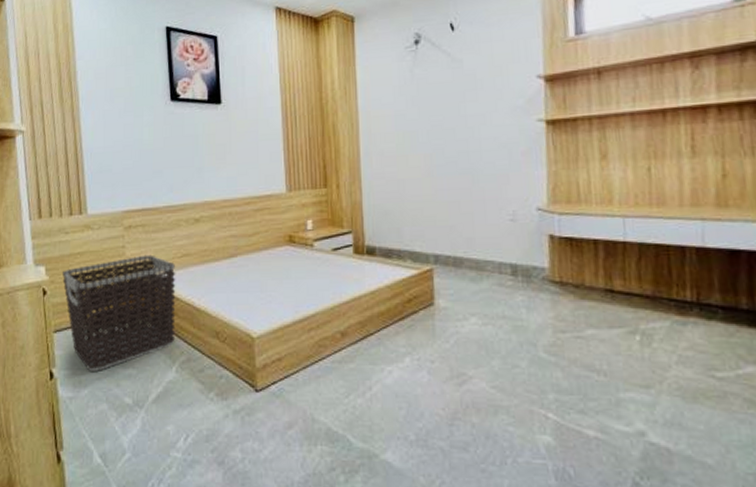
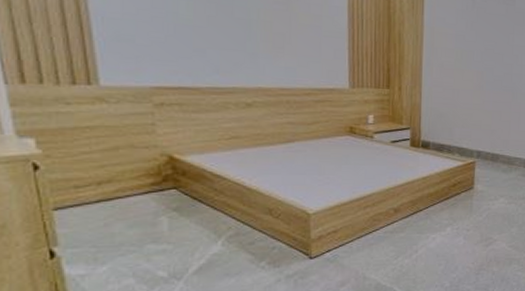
clothes hamper: present [62,254,176,371] -> none [64,134,223,248]

